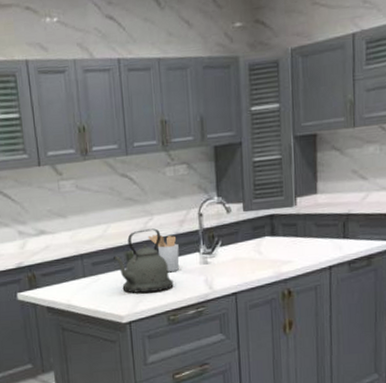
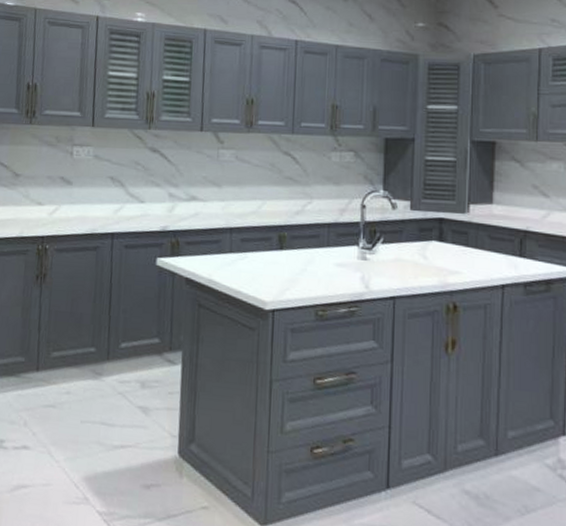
kettle: present [114,228,174,293] -> none [265,212,326,282]
utensil holder: present [147,235,180,272] -> none [304,219,336,262]

